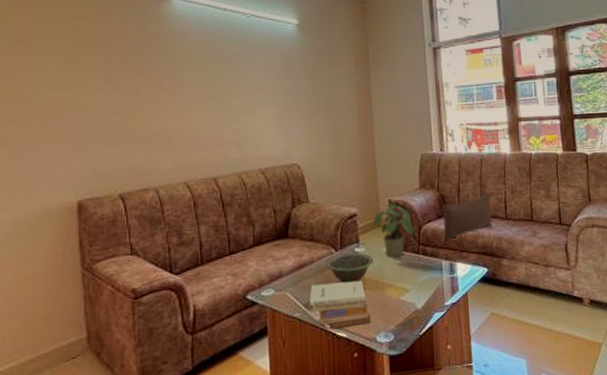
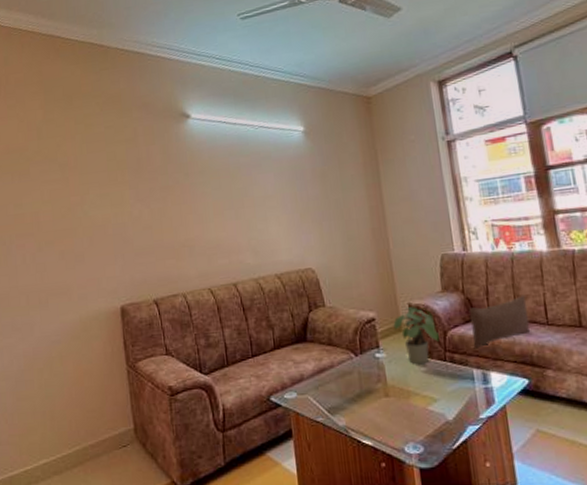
books: present [309,280,371,330] -> none [331,387,397,437]
decorative bowl: present [326,252,374,283] -> none [346,358,397,389]

